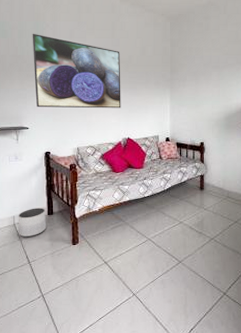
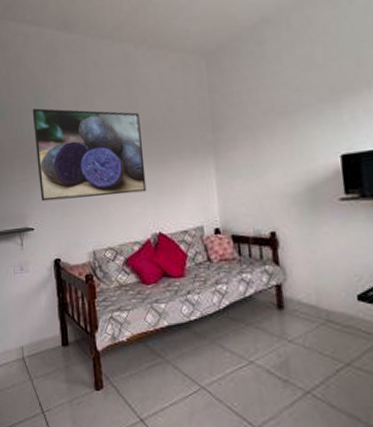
planter: present [19,208,47,238] -> none [28,336,62,377]

